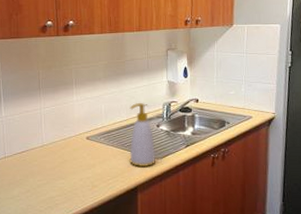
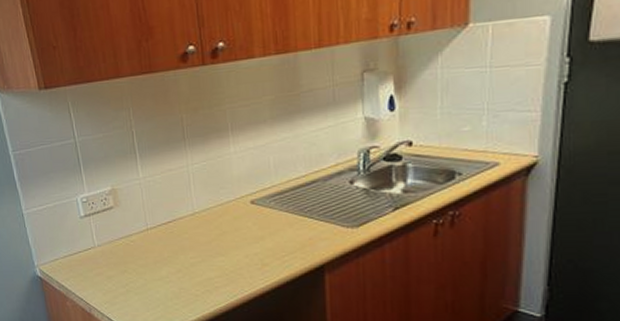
soap bottle: present [129,103,156,168] -> none [309,151,350,240]

